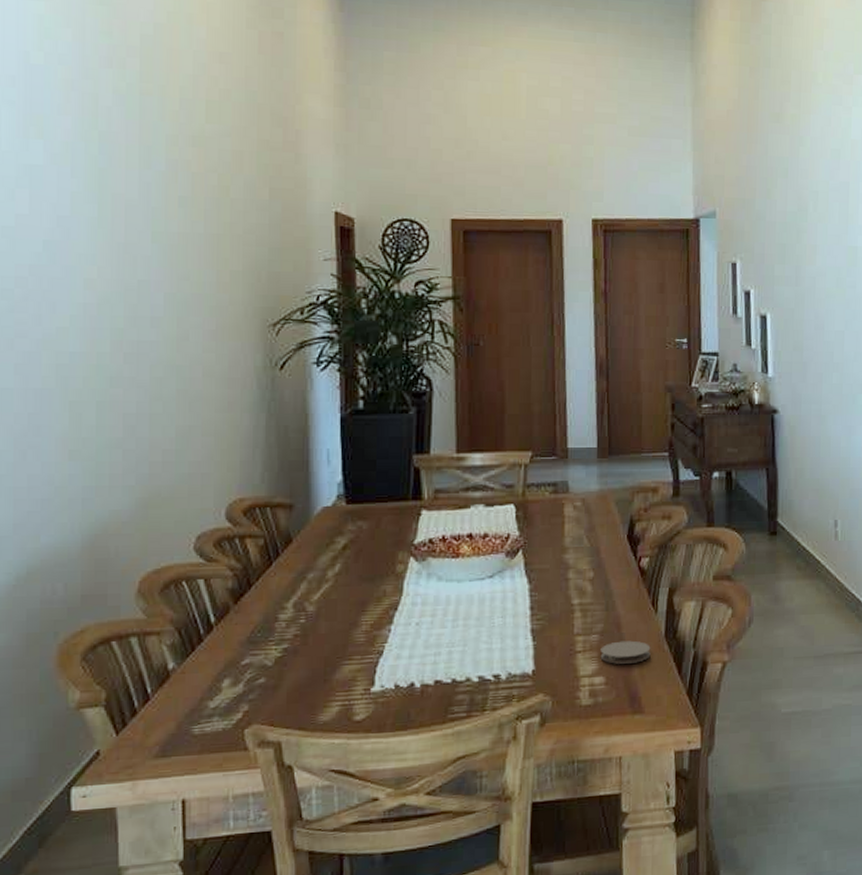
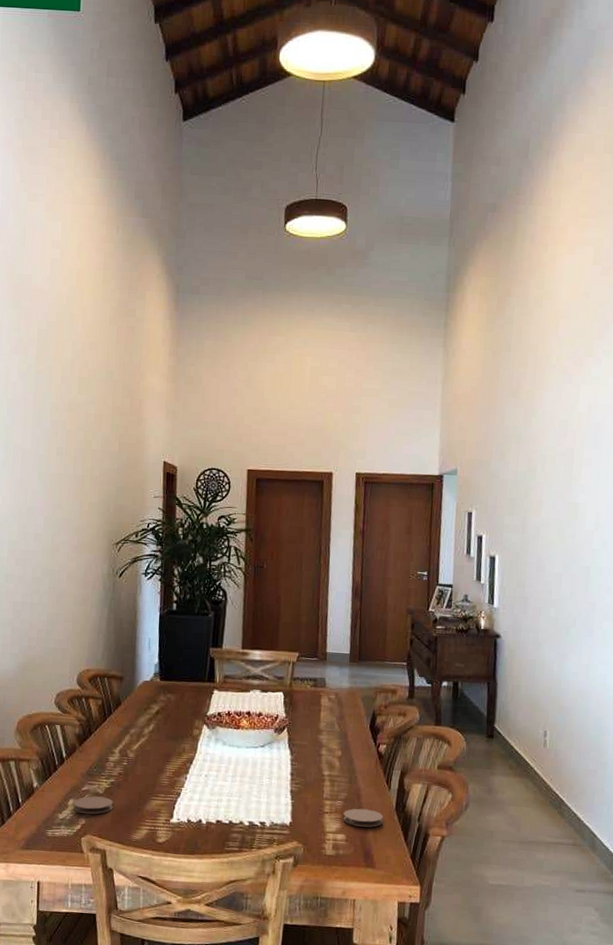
coaster: none [230,670,288,696] -> present [73,796,113,814]

